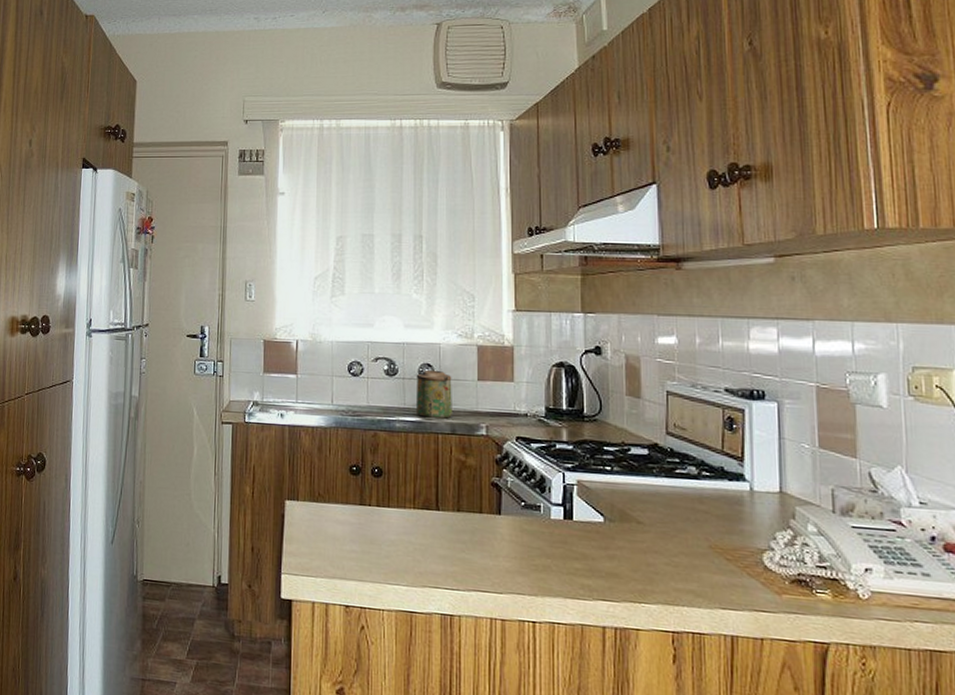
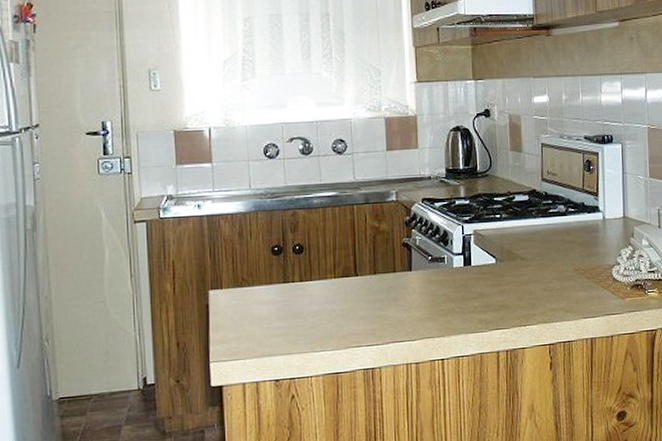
canister: present [415,369,452,420] -> none [330,144,365,192]

